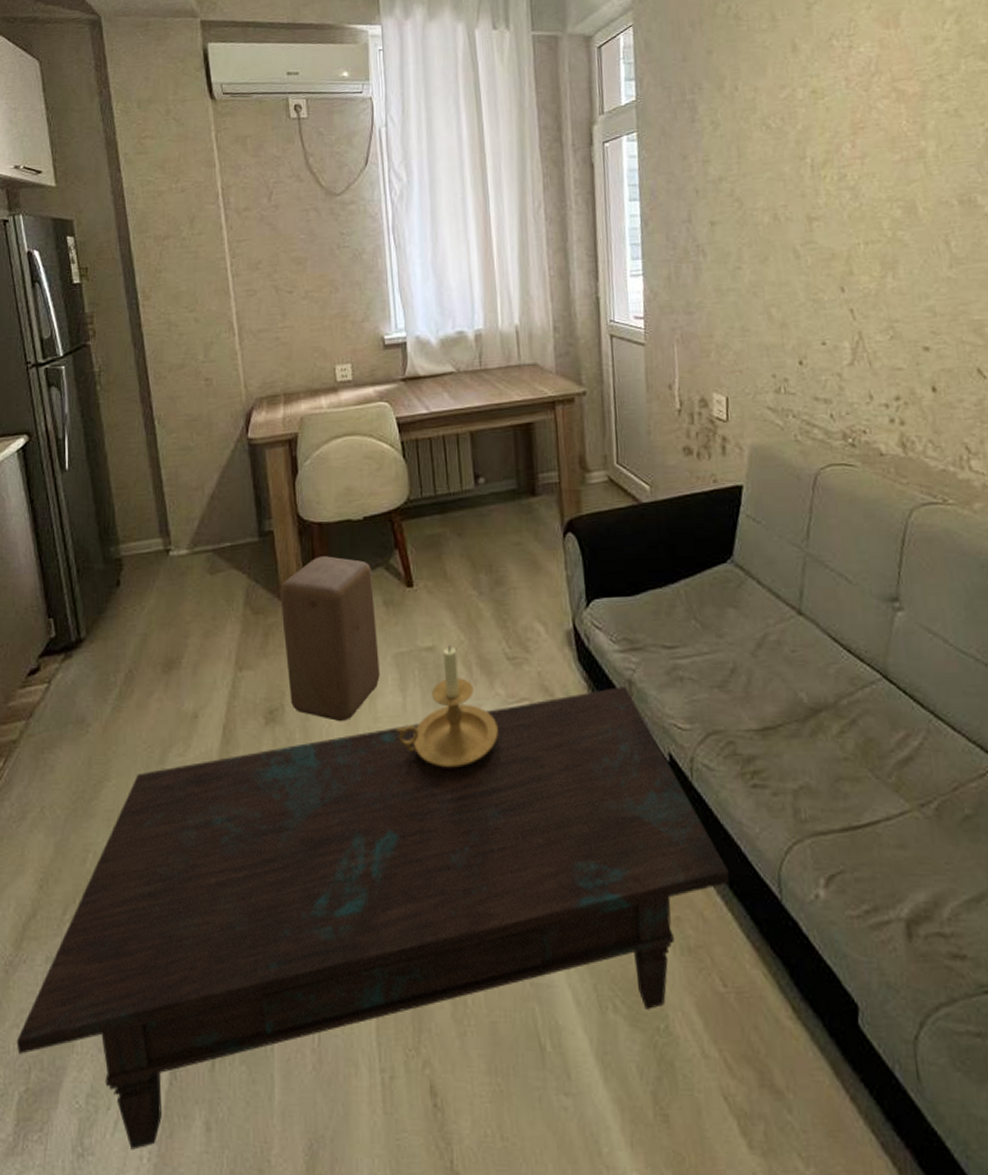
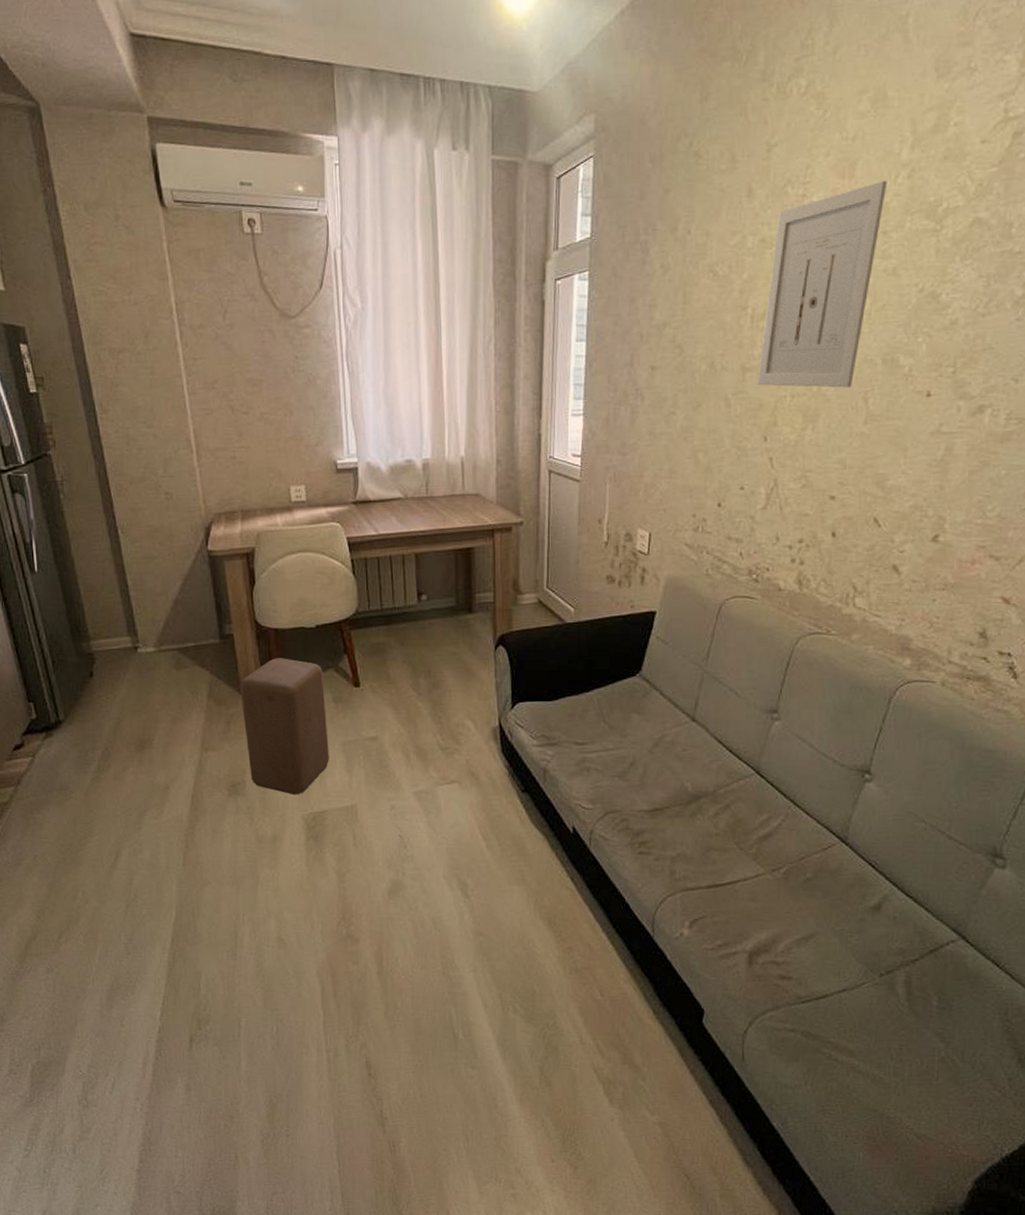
coffee table: present [16,687,730,1150] -> none [26,774,614,1103]
candle holder: present [396,646,498,767] -> none [343,737,430,832]
wall art: none [825,27,935,235] -> present [757,180,887,388]

